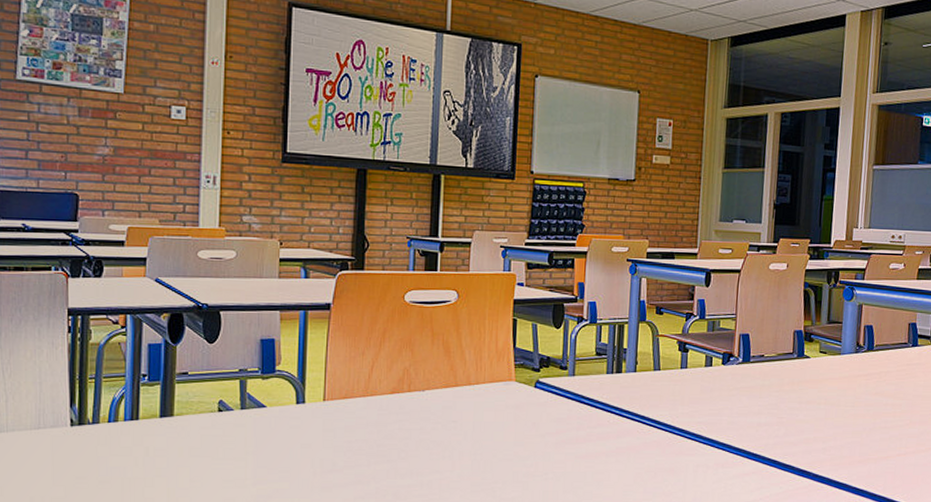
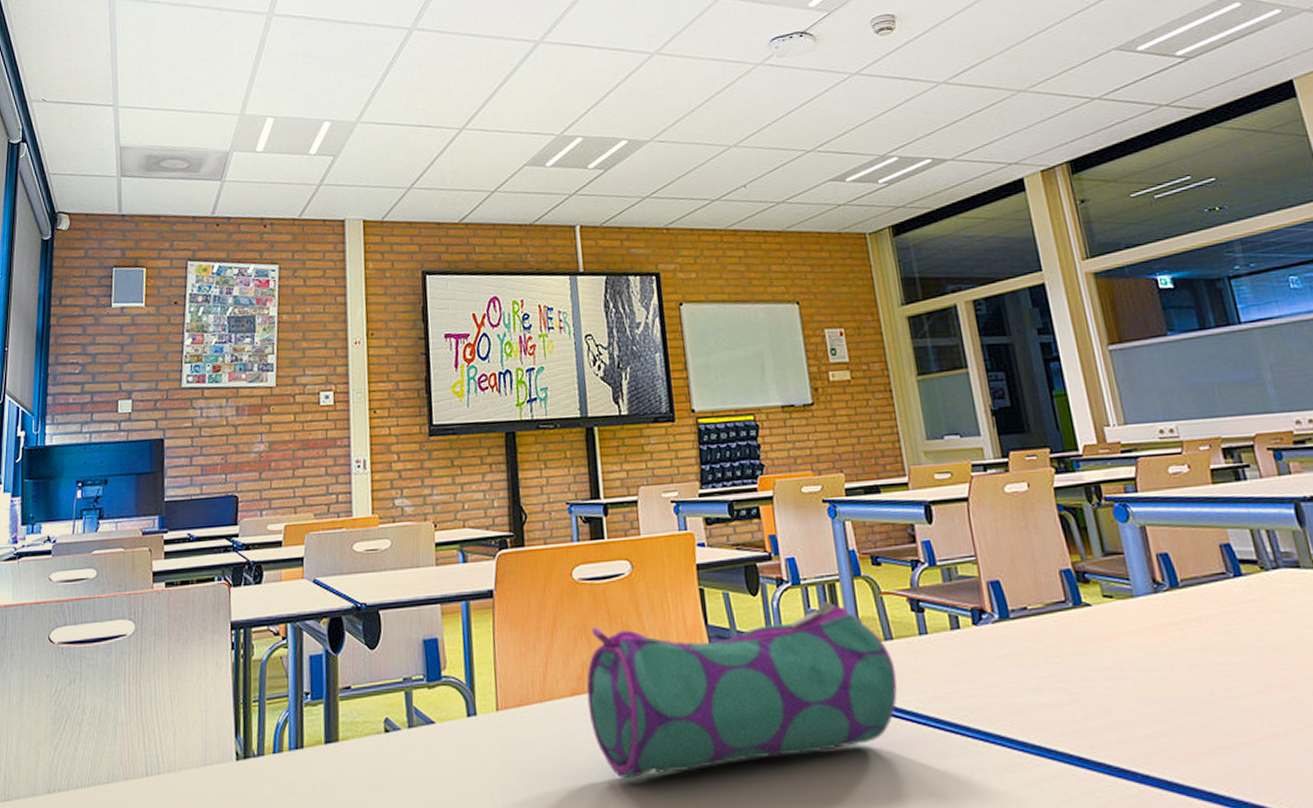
pencil case: none [404,338,658,458] -> present [586,601,897,778]

